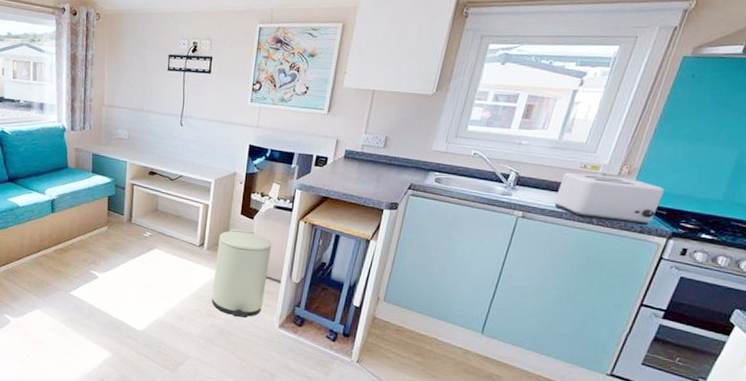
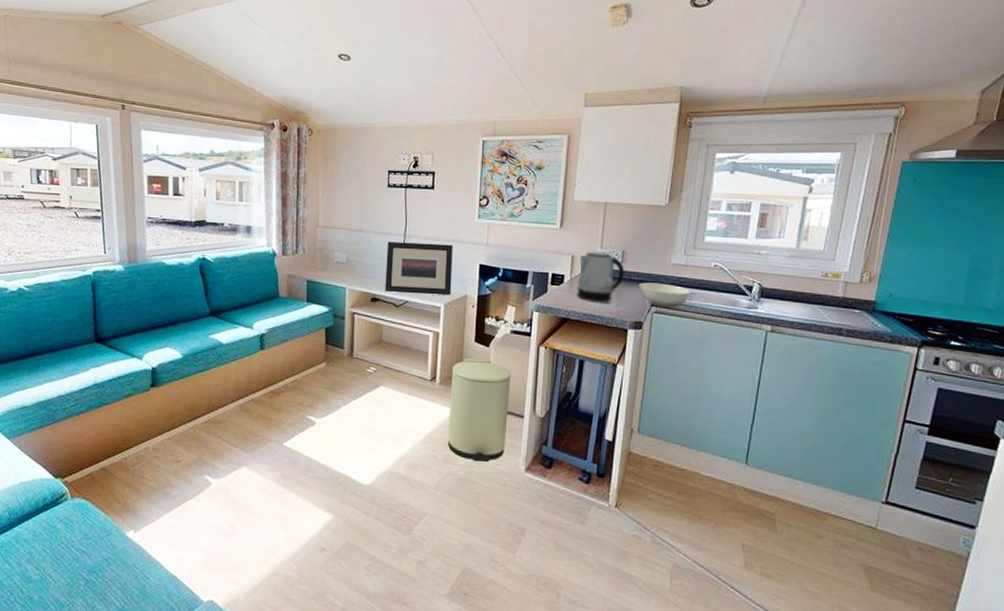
picture frame: none [161,121,226,172] -> present [385,241,453,296]
kettle: none [338,136,387,184] -> present [577,251,625,303]
bowl: none [398,167,449,192] -> present [639,282,691,308]
toaster: present [554,172,665,226] -> none [801,281,907,335]

